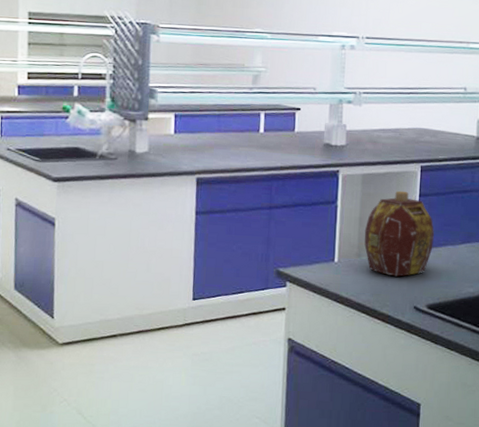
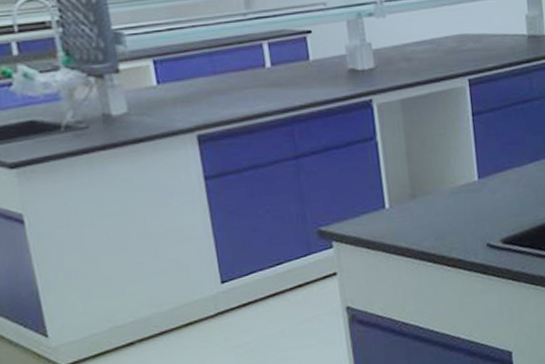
flask: present [364,190,434,277] -> none [414,112,498,214]

